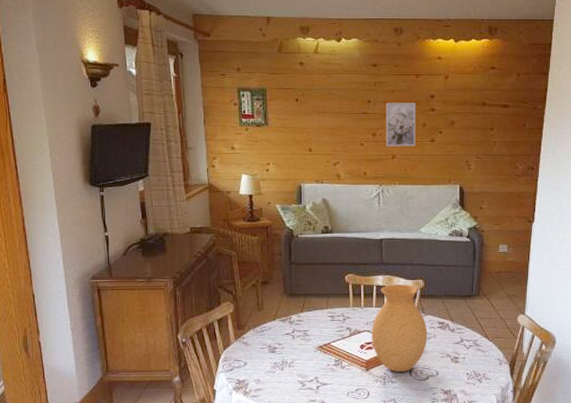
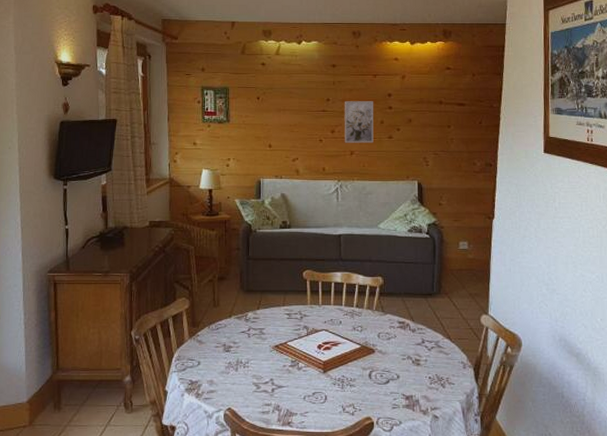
vase: present [371,284,428,372] -> none [329,281,388,374]

